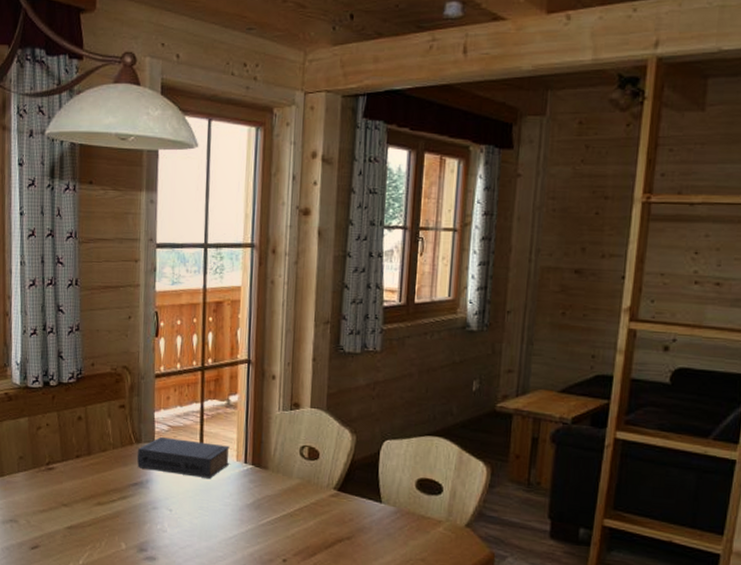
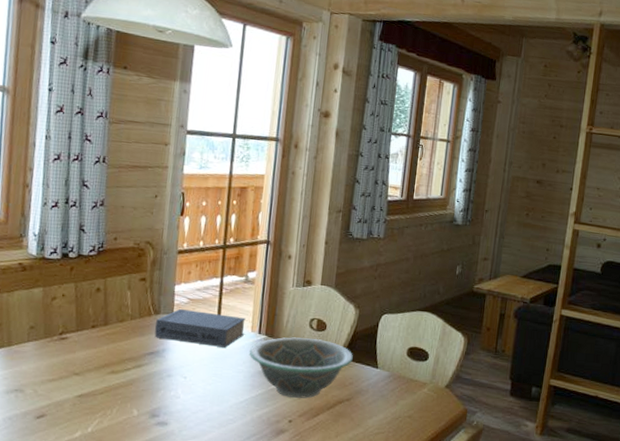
decorative bowl: none [235,467,352,536] -> present [249,337,353,398]

